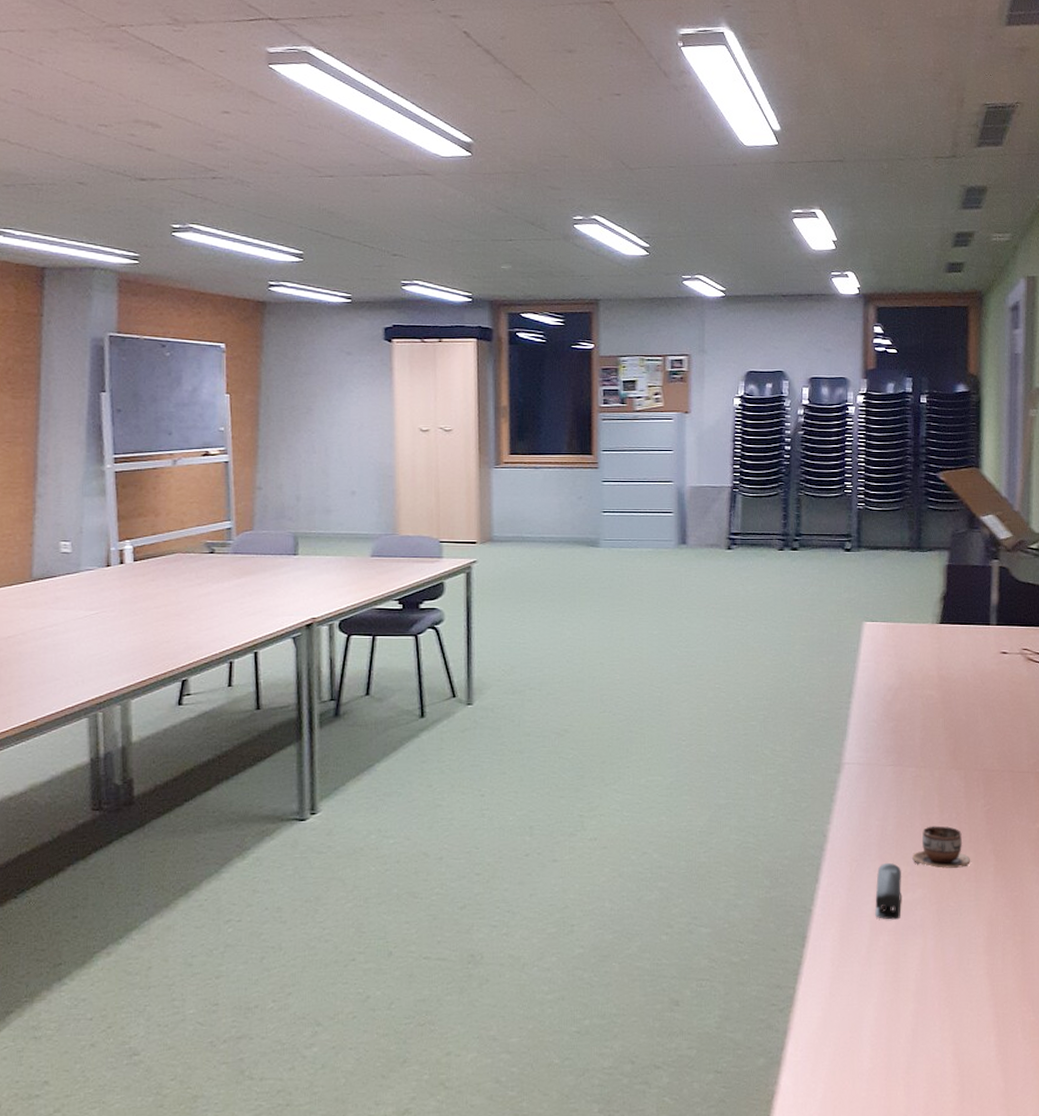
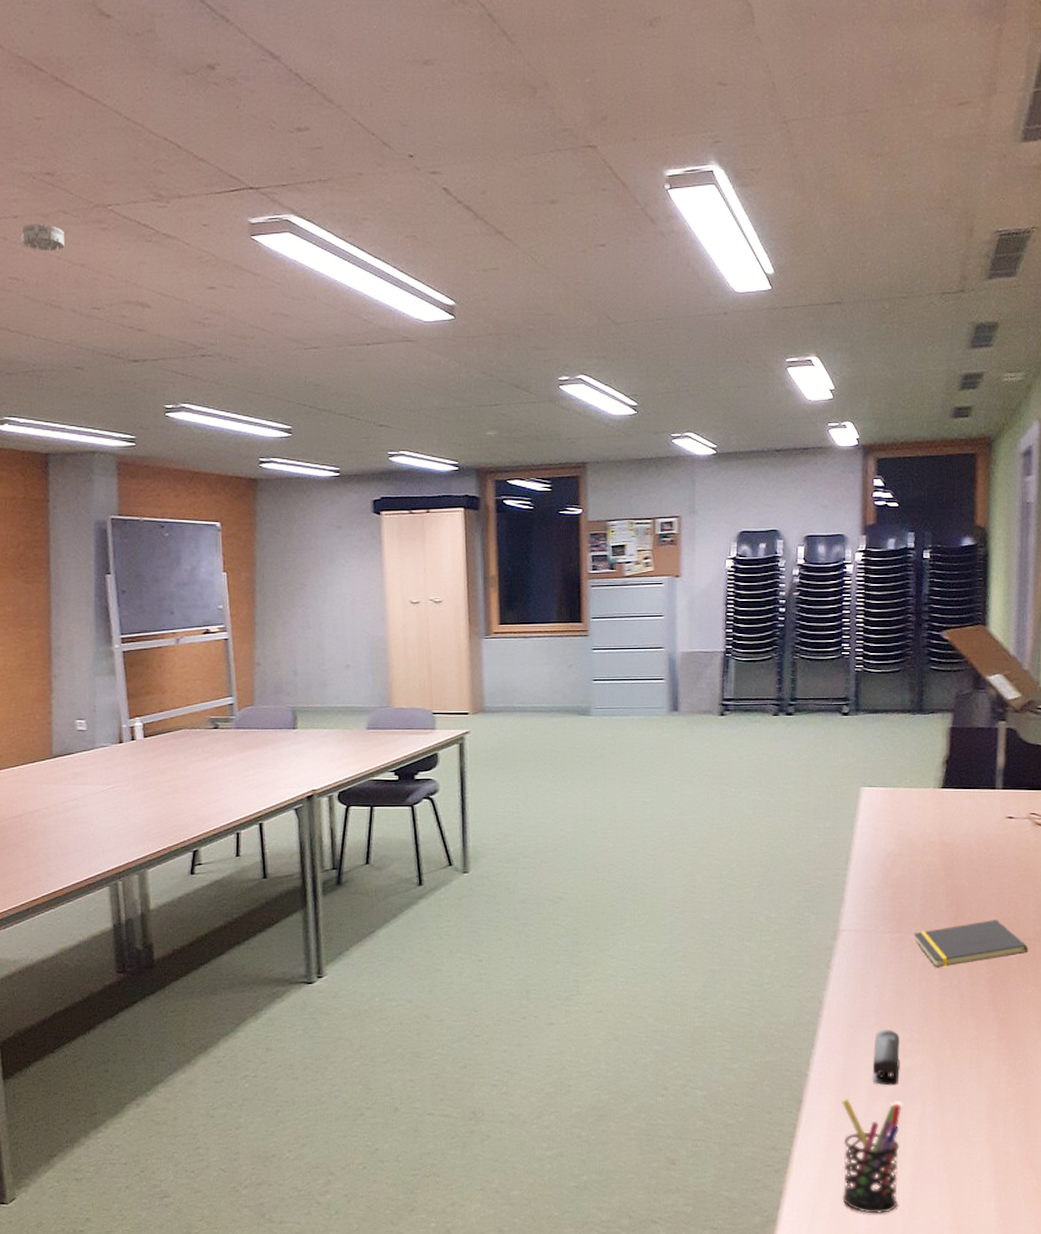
smoke detector: none [28,38,73,67] -> present [21,223,65,251]
pen holder: none [845,934,903,1052] -> present [842,1099,901,1214]
cup: present [911,826,971,868] -> none [910,993,973,1035]
notepad: none [914,753,1022,801] -> present [913,920,1028,968]

